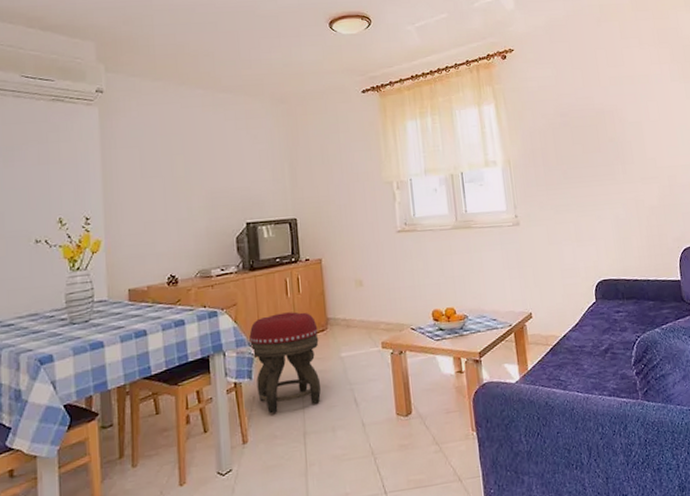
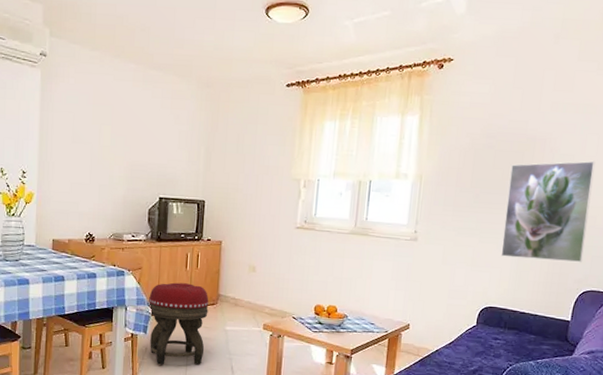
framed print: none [588,124,675,228] -> present [500,160,596,263]

